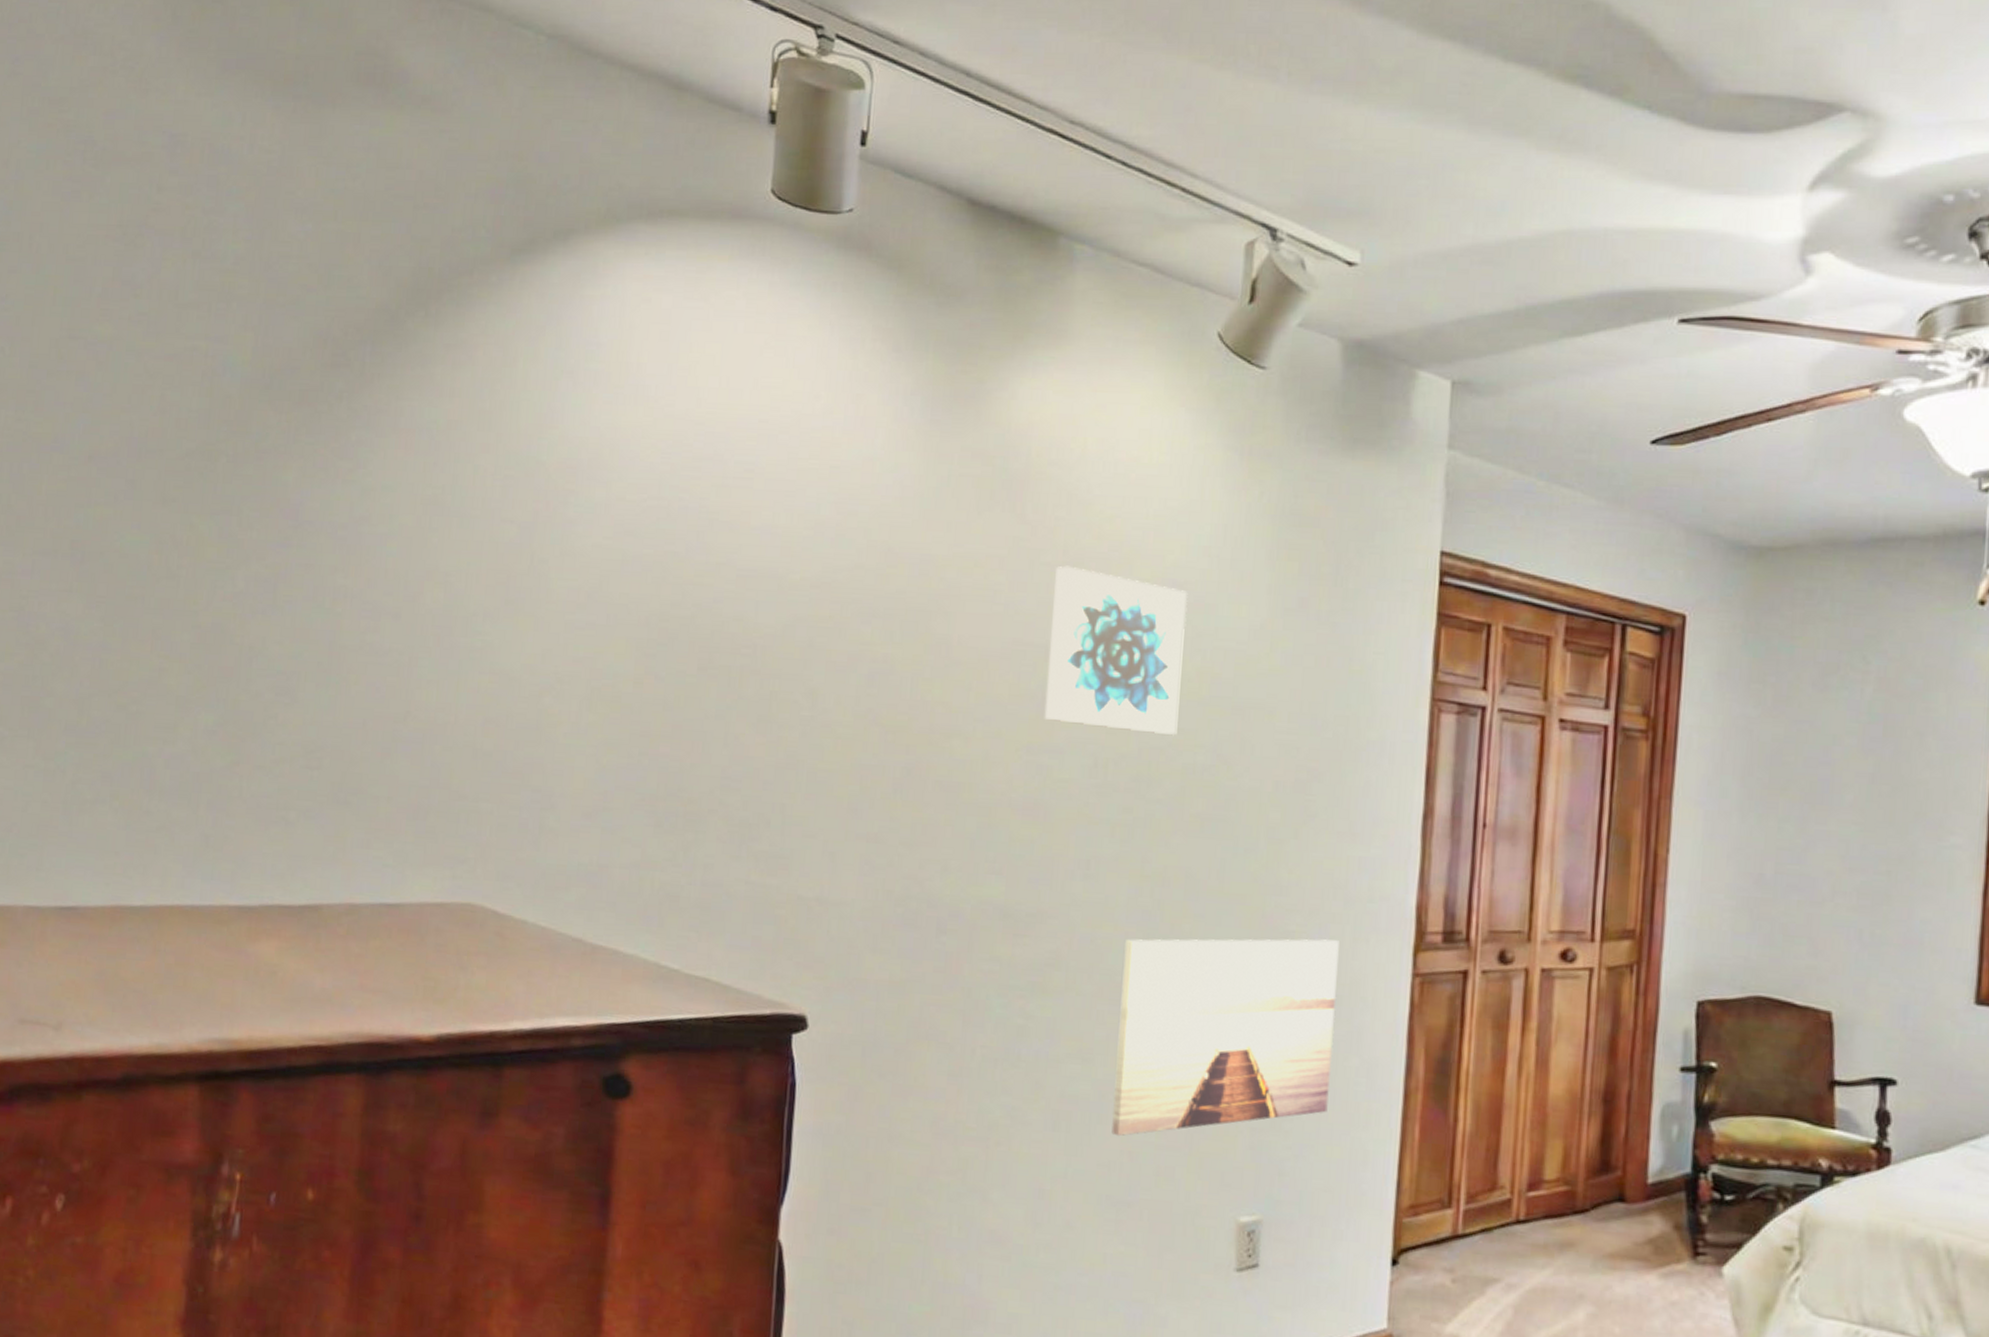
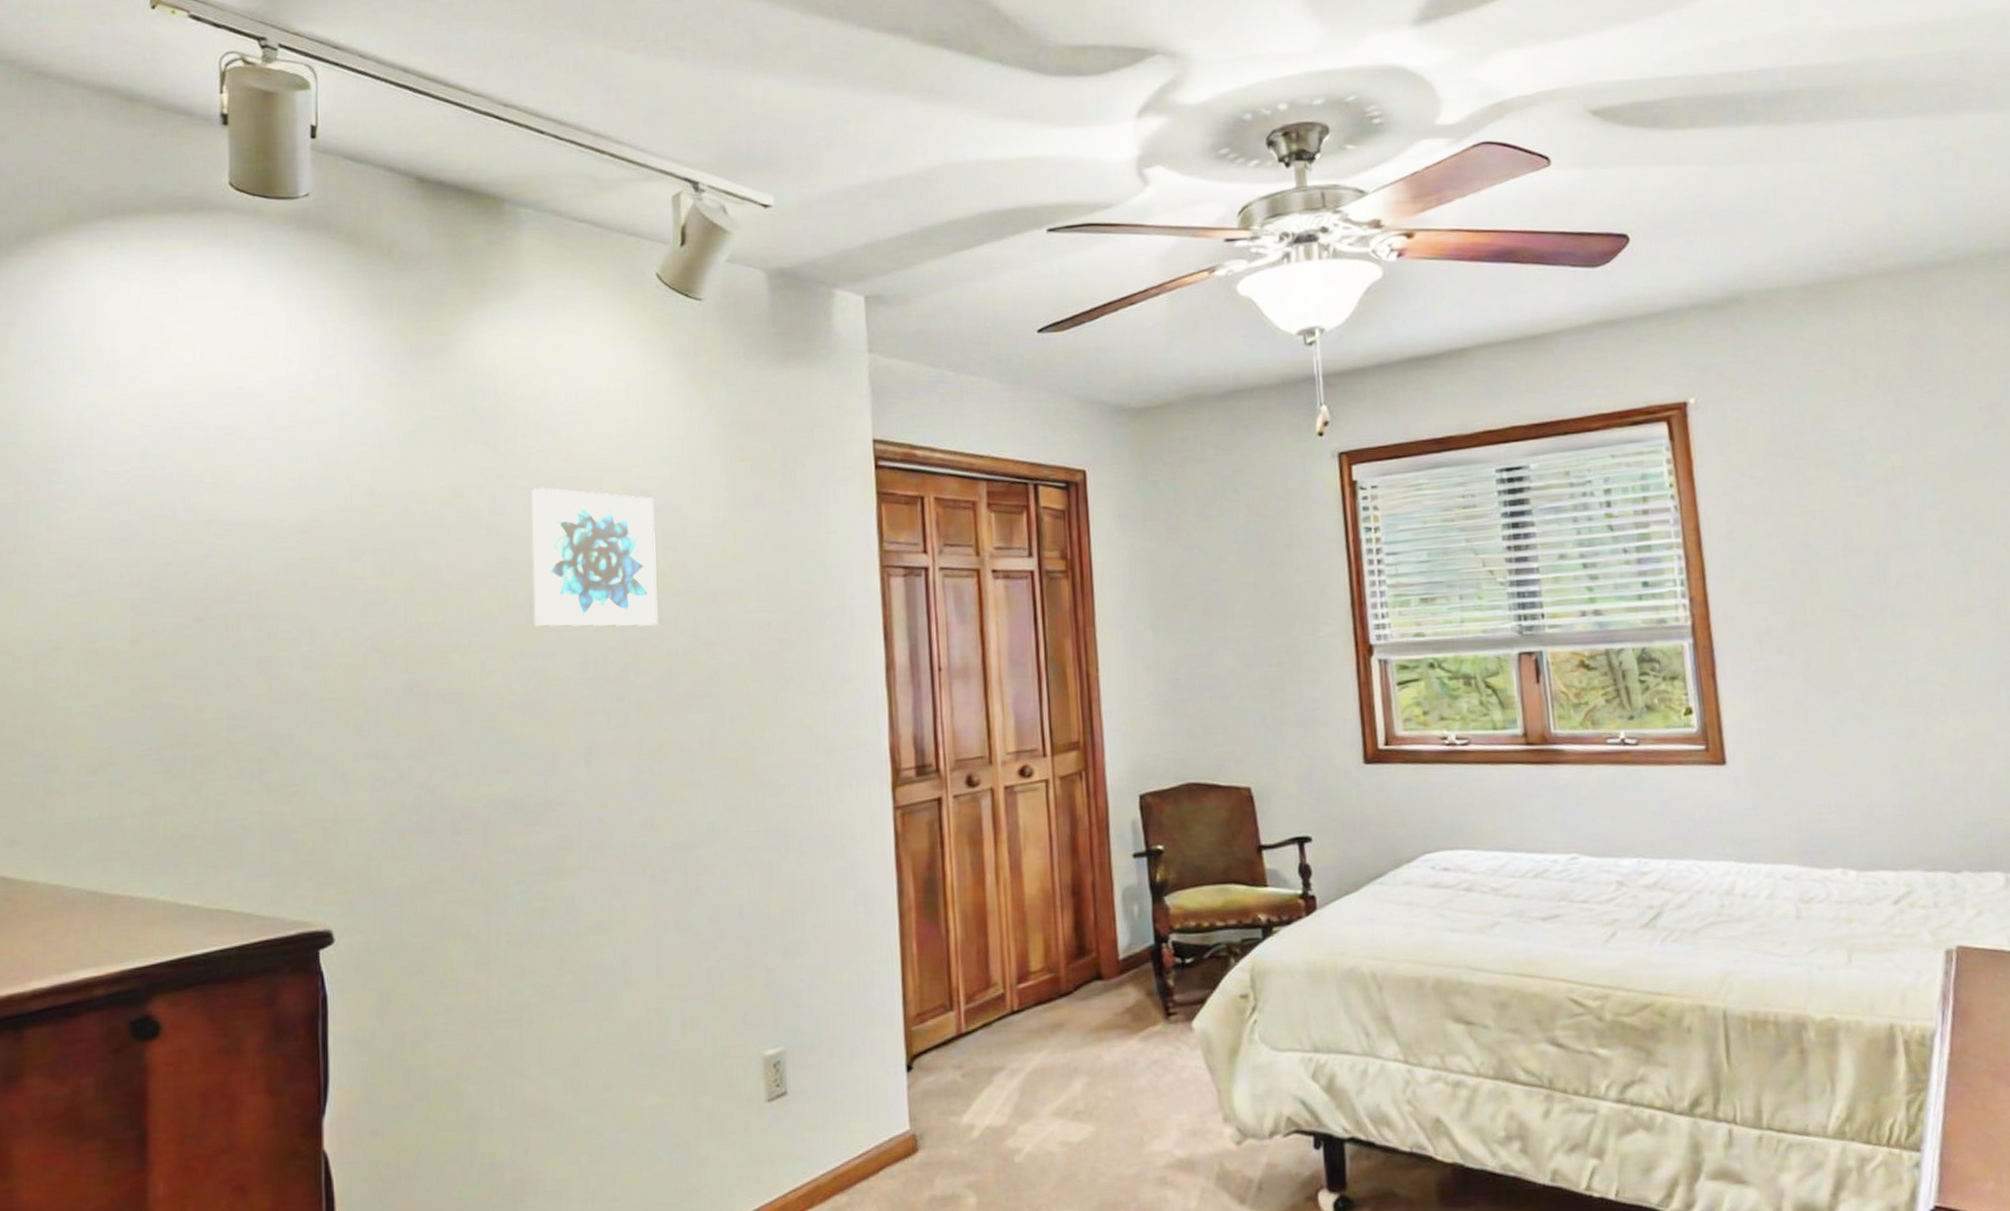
wall art: present [1111,939,1339,1137] -> none [631,787,833,996]

